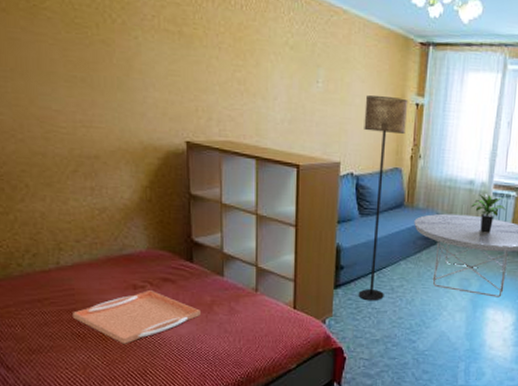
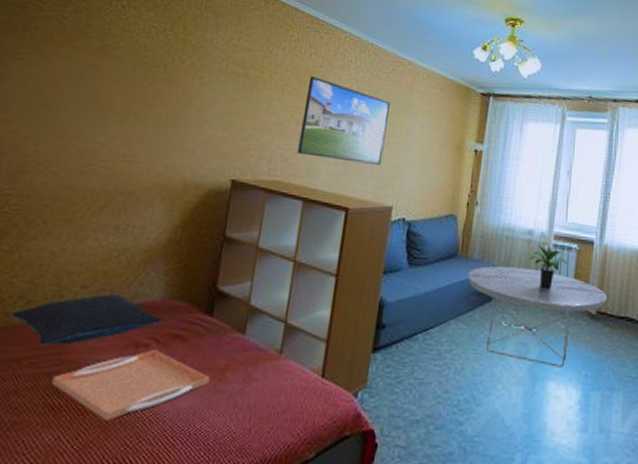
pillow: none [23,246,152,289] -> present [10,294,164,346]
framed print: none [243,31,329,122] -> present [297,76,391,165]
floor lamp: present [358,95,409,301] -> none [399,140,467,369]

